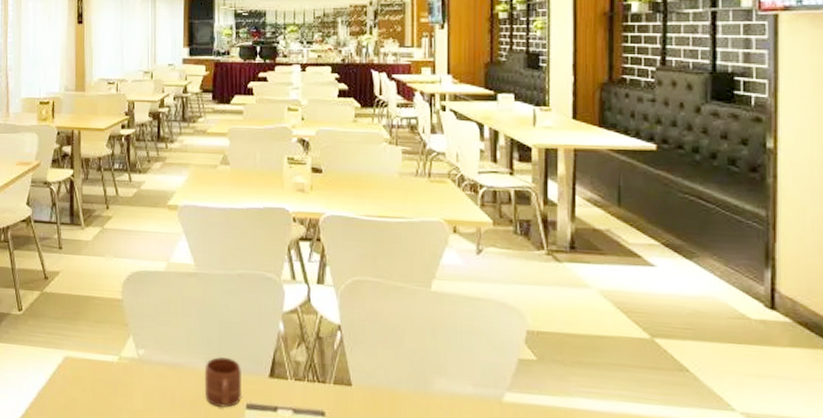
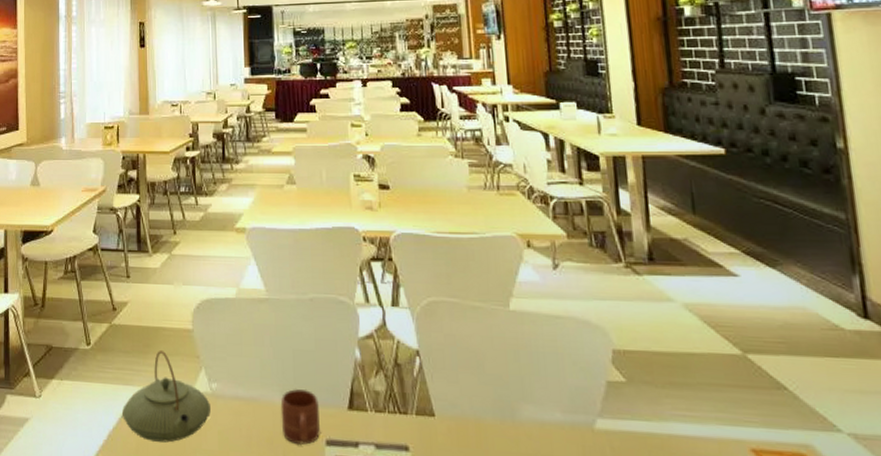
teapot: none [51,318,137,402] -> present [121,351,211,443]

